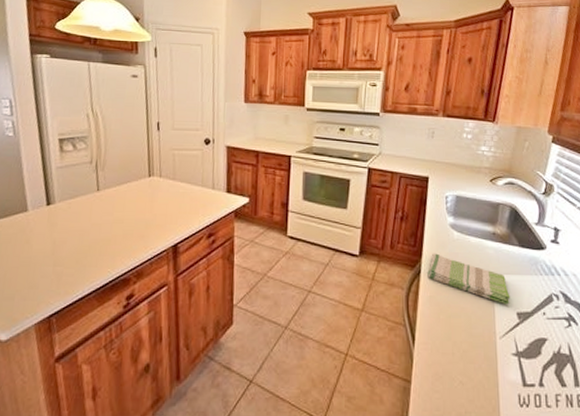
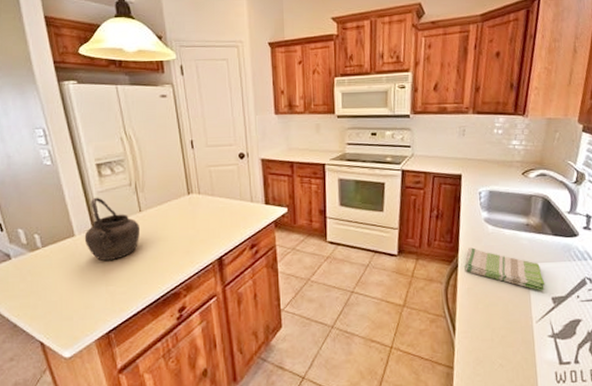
kettle: none [37,172,96,240] -> present [84,197,140,262]

